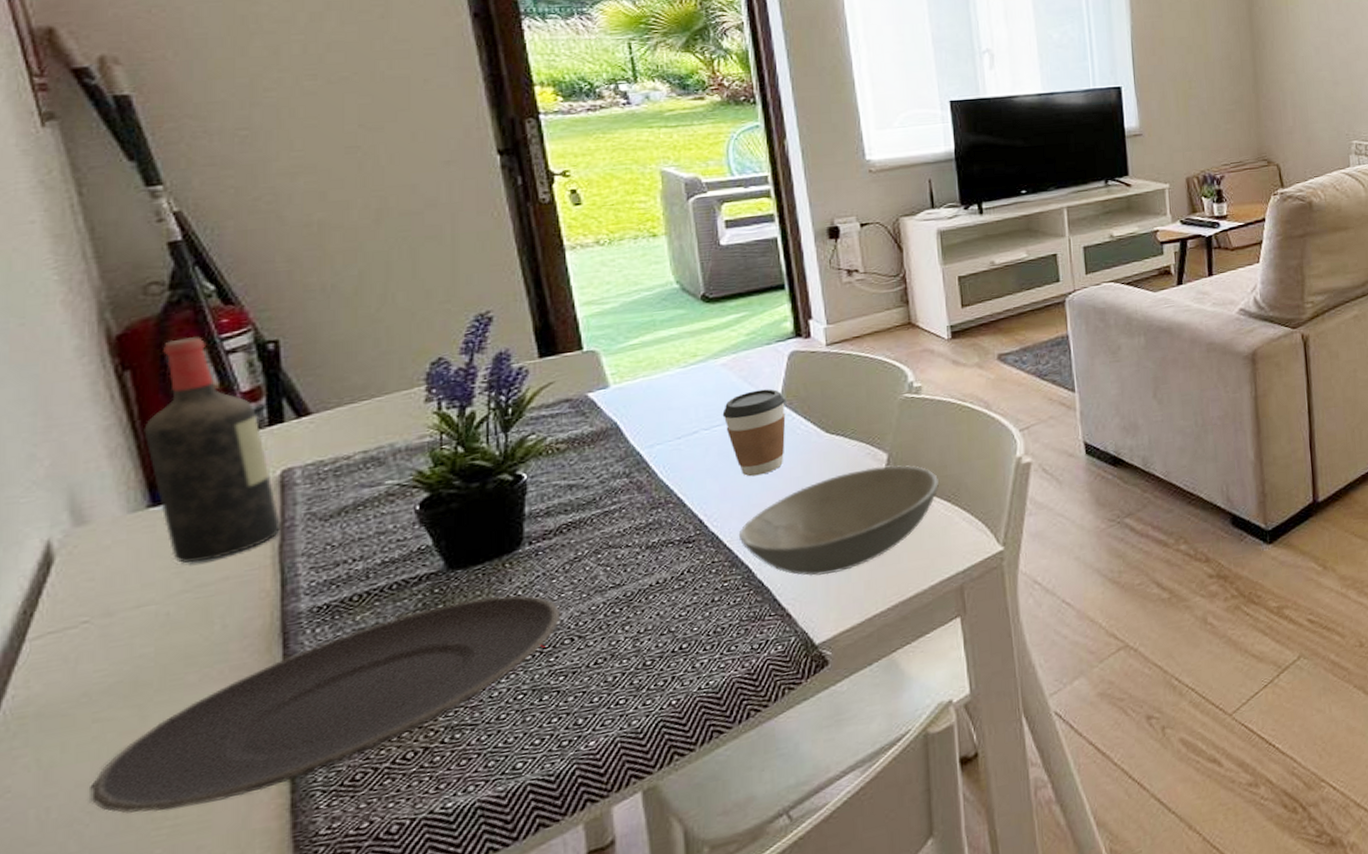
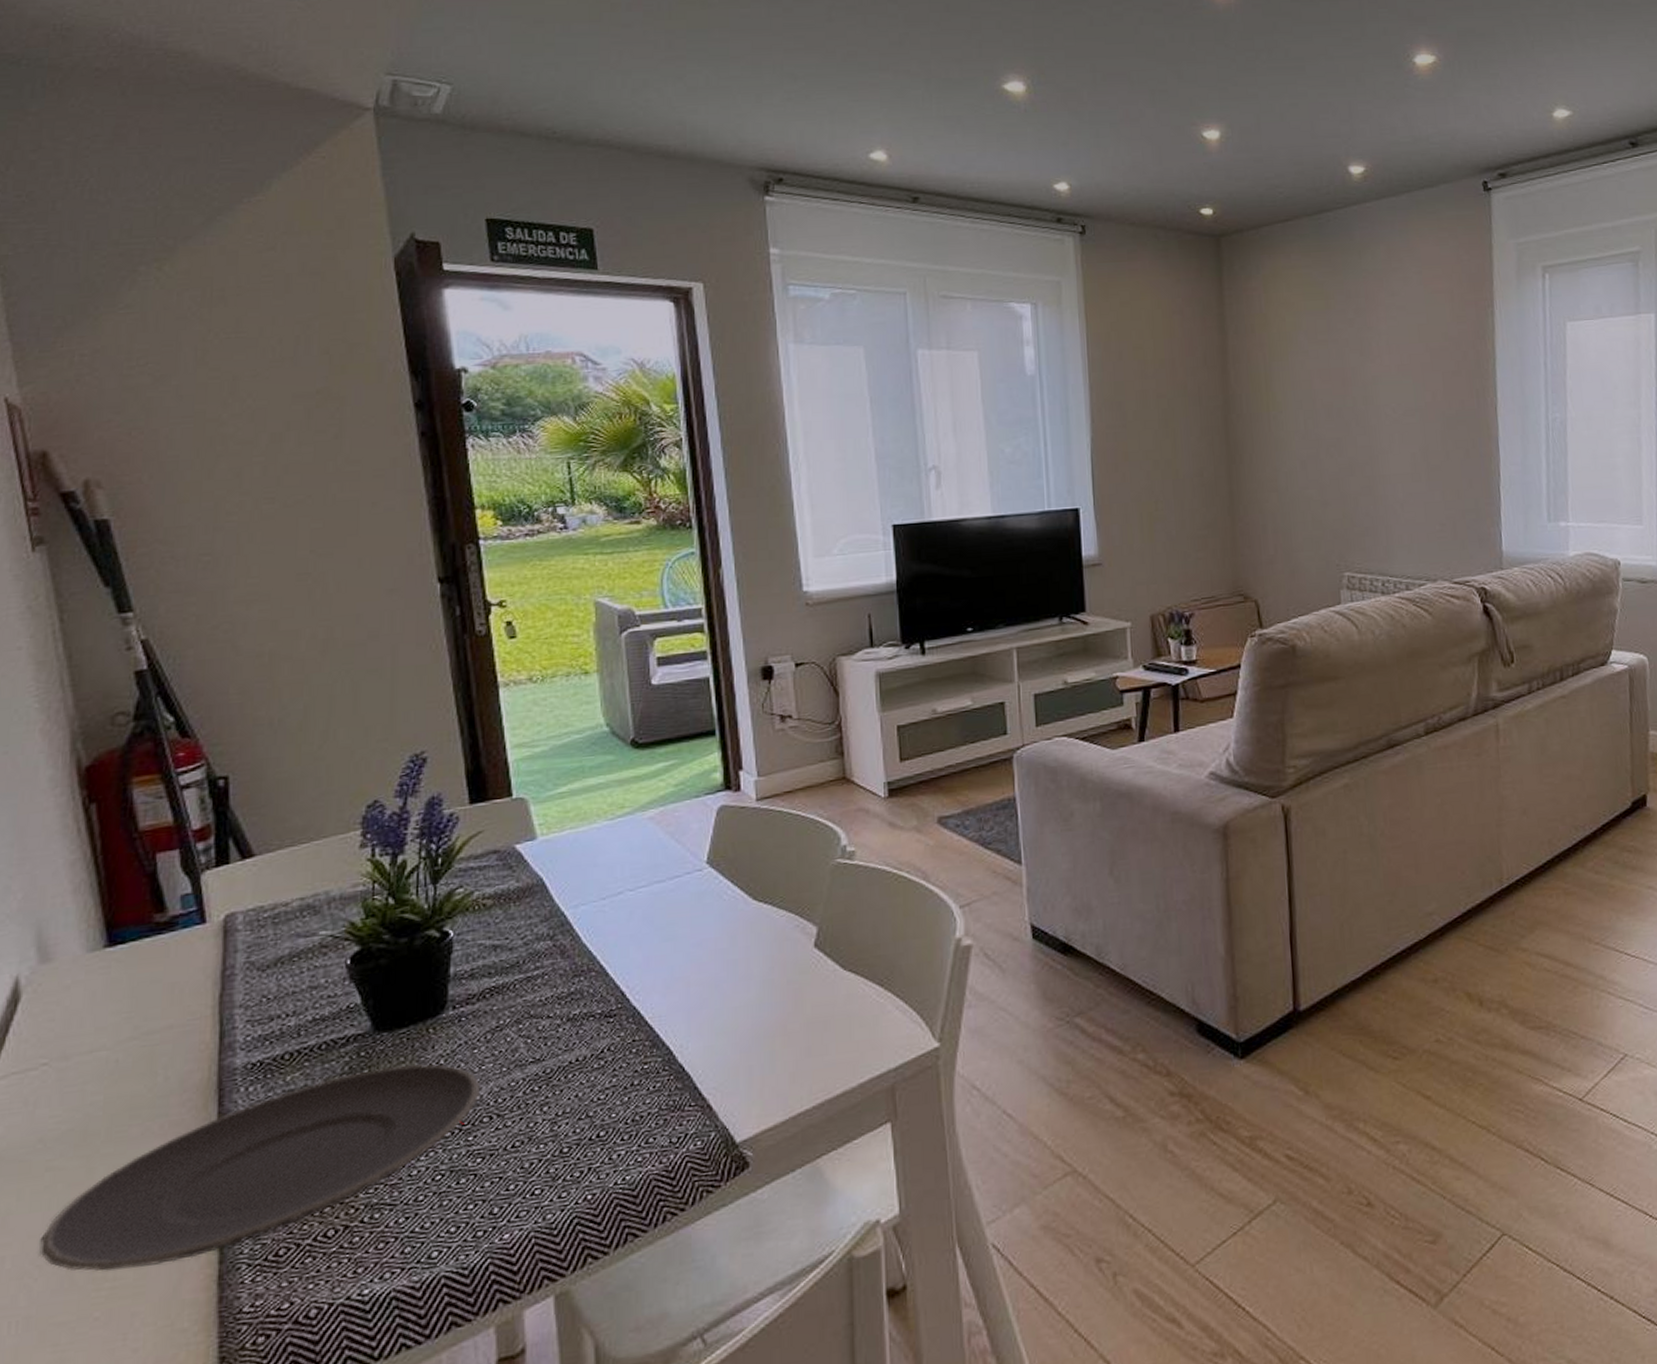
wine bottle: present [143,336,282,563] -> none [104,770,223,1009]
coffee cup: present [722,388,786,477] -> none [648,847,712,946]
soup bowl: present [738,465,939,576] -> none [660,940,871,1064]

